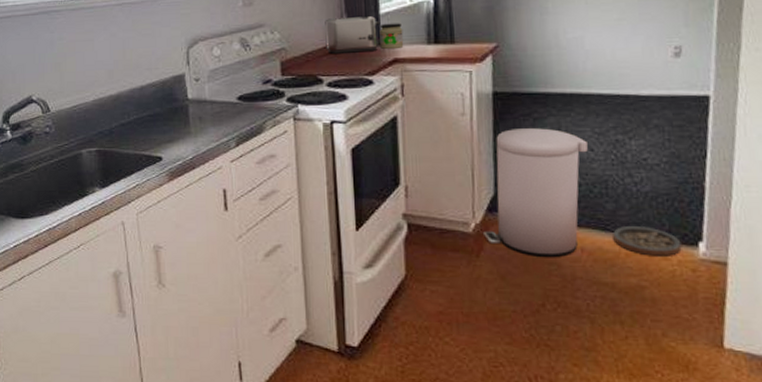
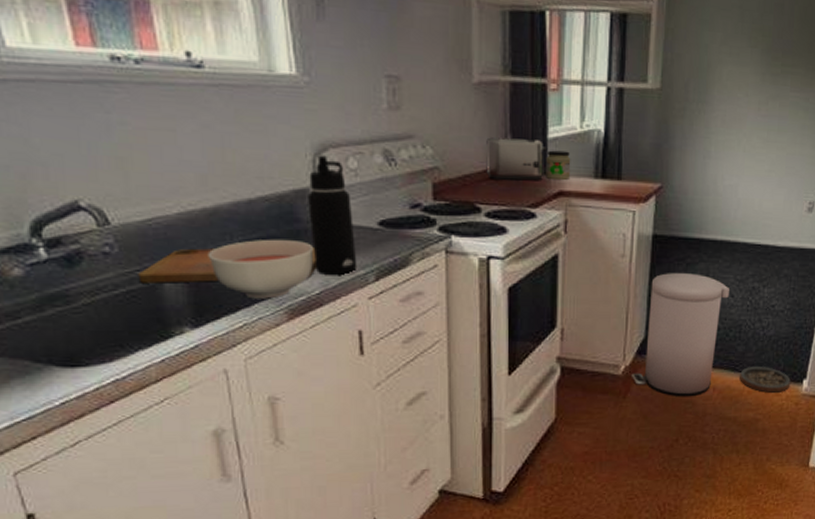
cutting board: none [66,120,190,154] -> present [138,246,316,284]
bowl: none [112,115,188,164] -> present [207,239,314,299]
water bottle: none [183,47,221,143] -> present [308,155,357,275]

